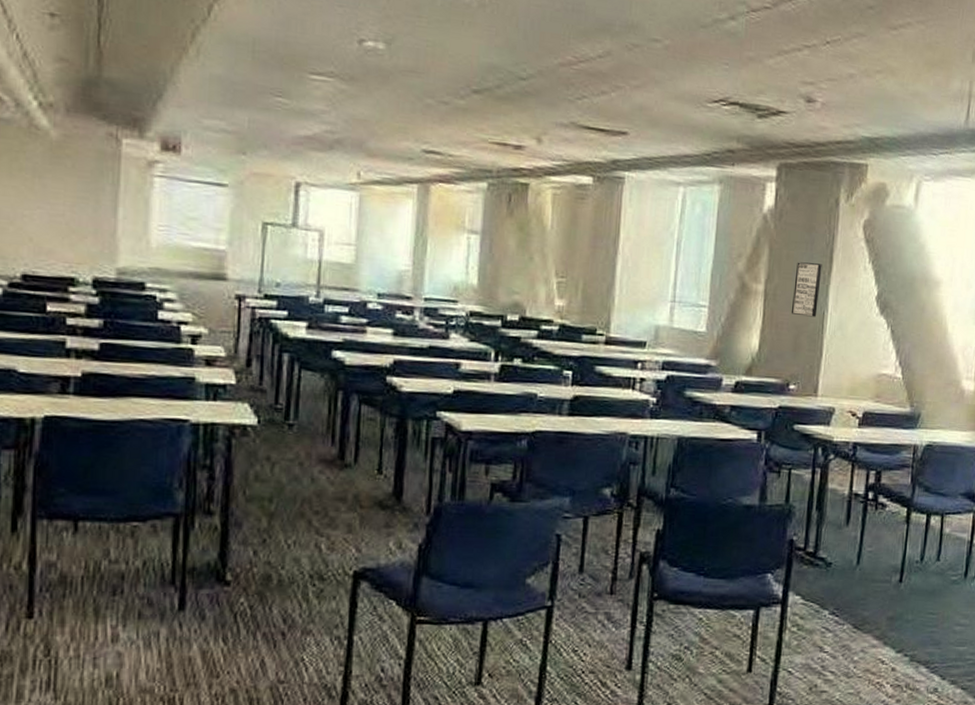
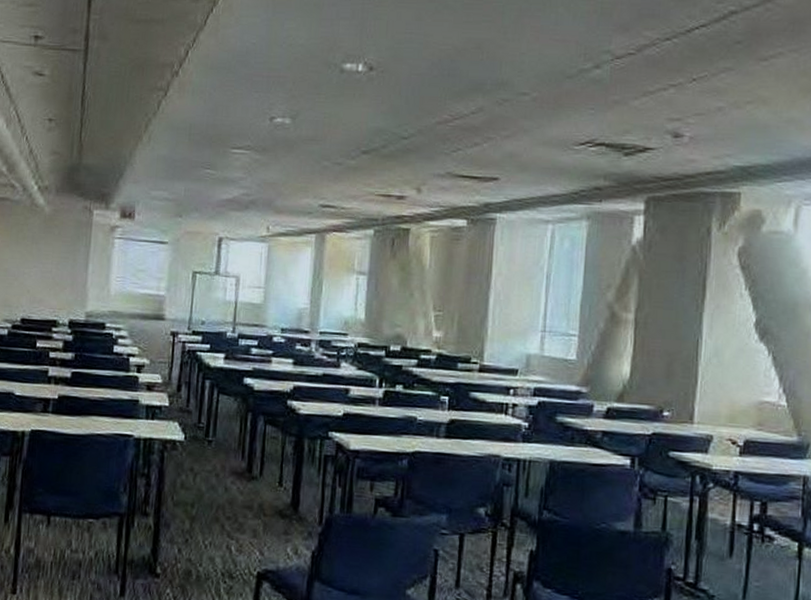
wall art: present [791,262,822,317] -> none [663,290,695,345]

